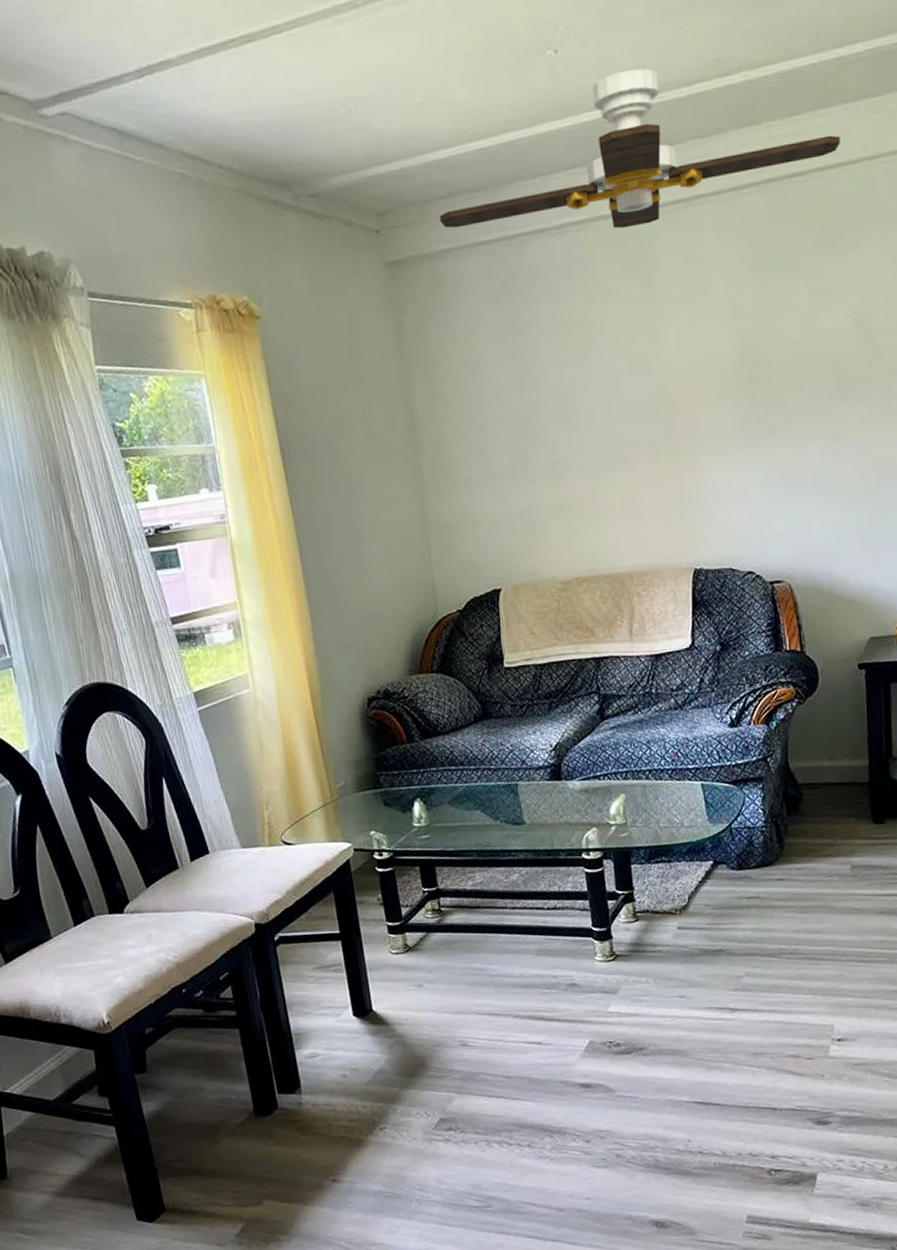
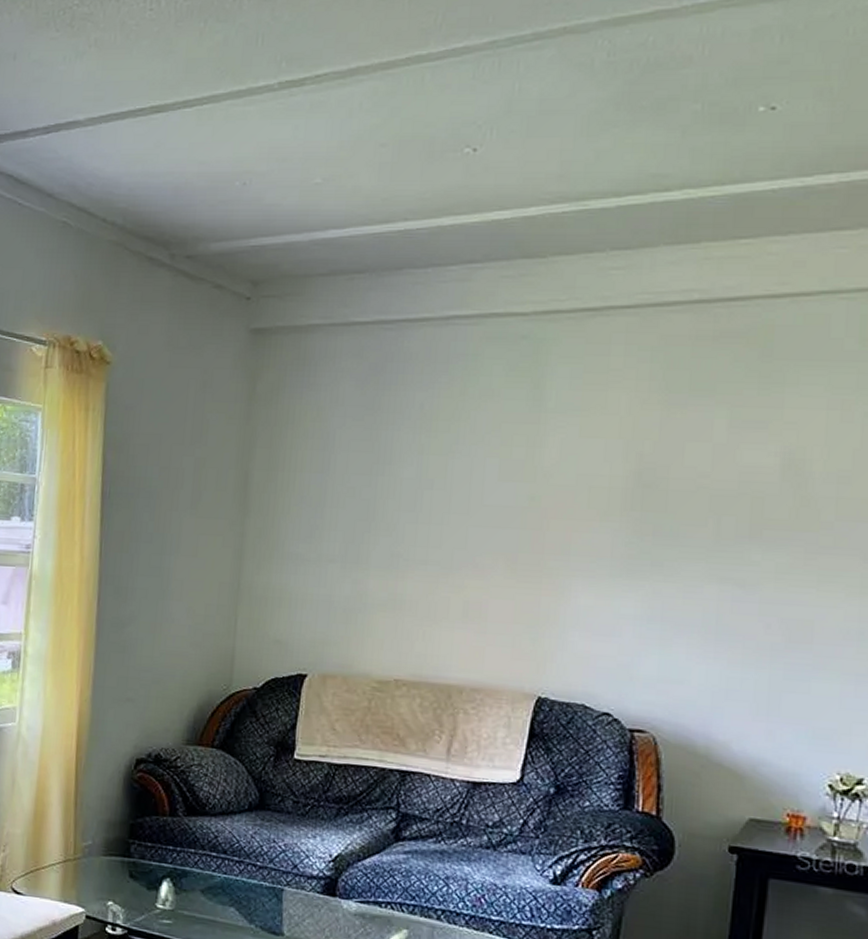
ceiling fan: present [439,68,841,229] -> none [315,174,794,329]

